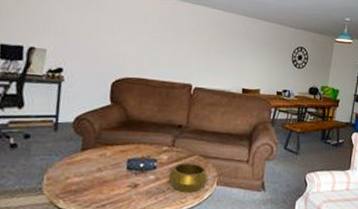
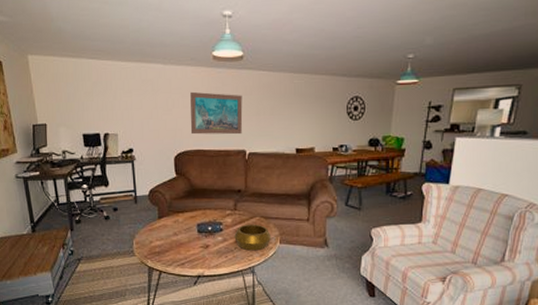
wall art: none [134,17,195,68] -> present [190,91,243,135]

